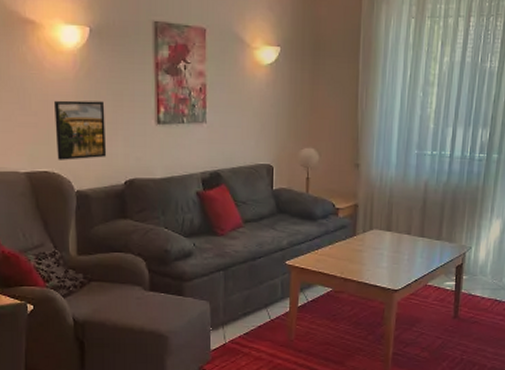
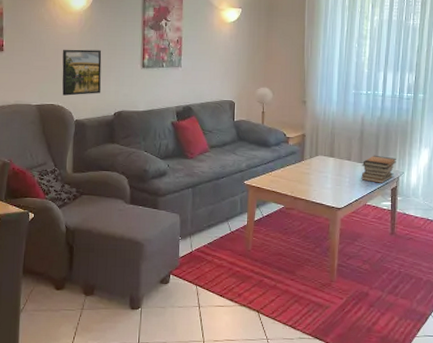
book stack: none [422,227,463,260] -> present [361,155,396,183]

